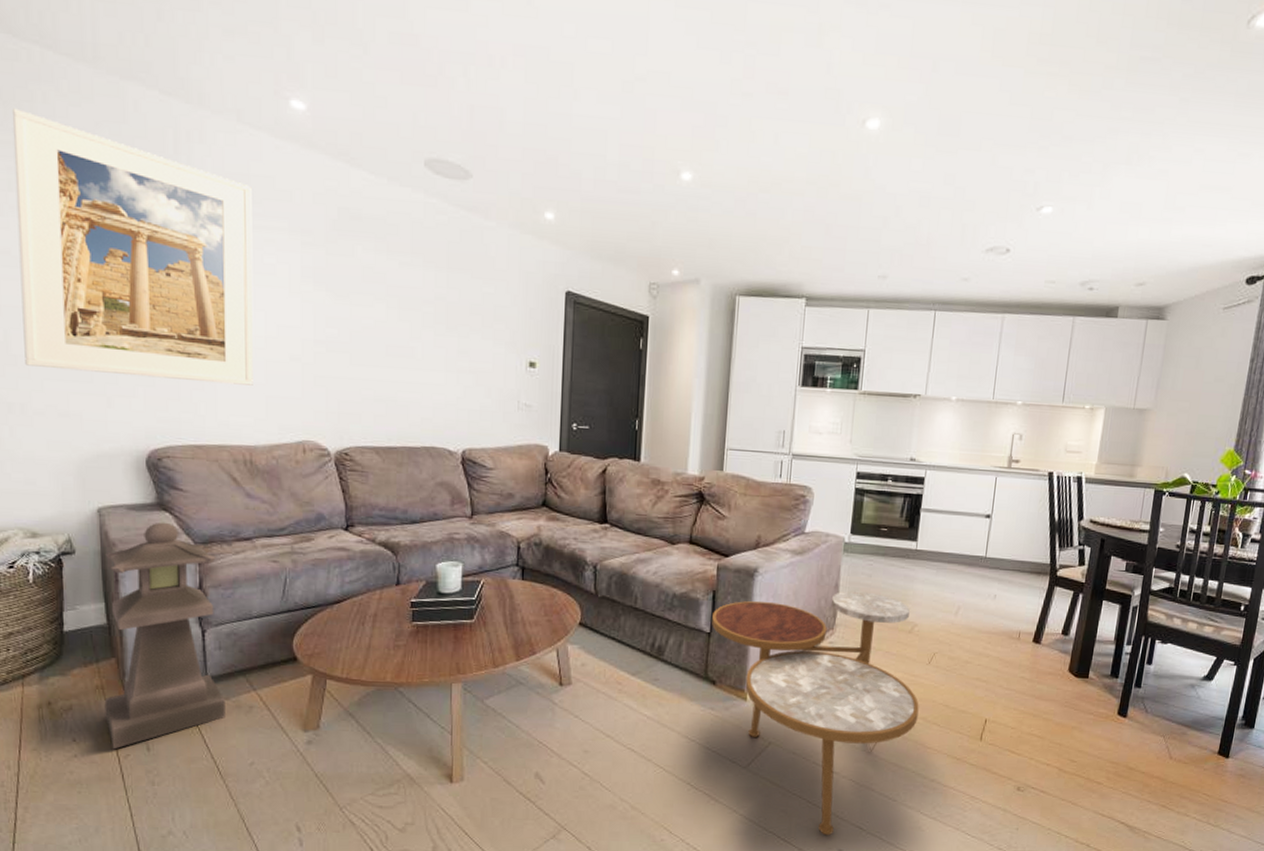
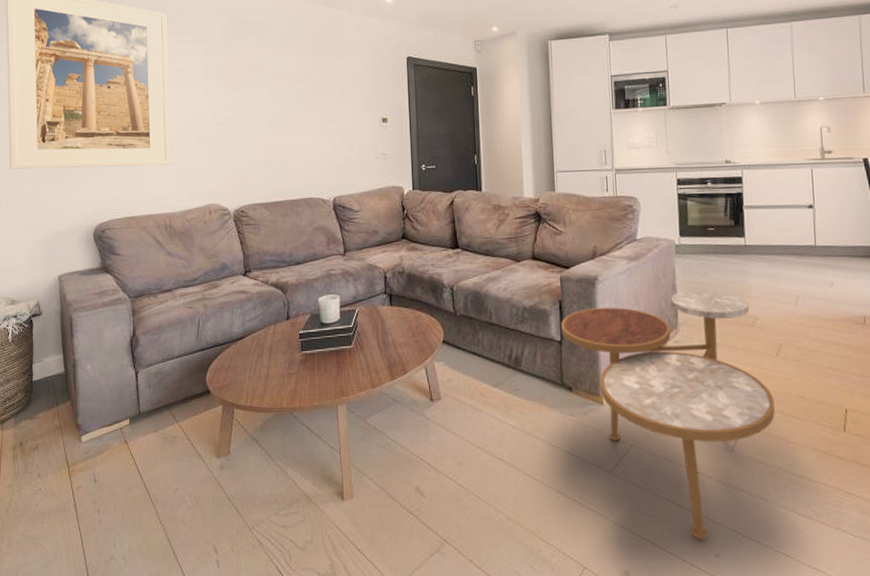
lantern: present [104,522,225,749] -> none [62,282,155,481]

